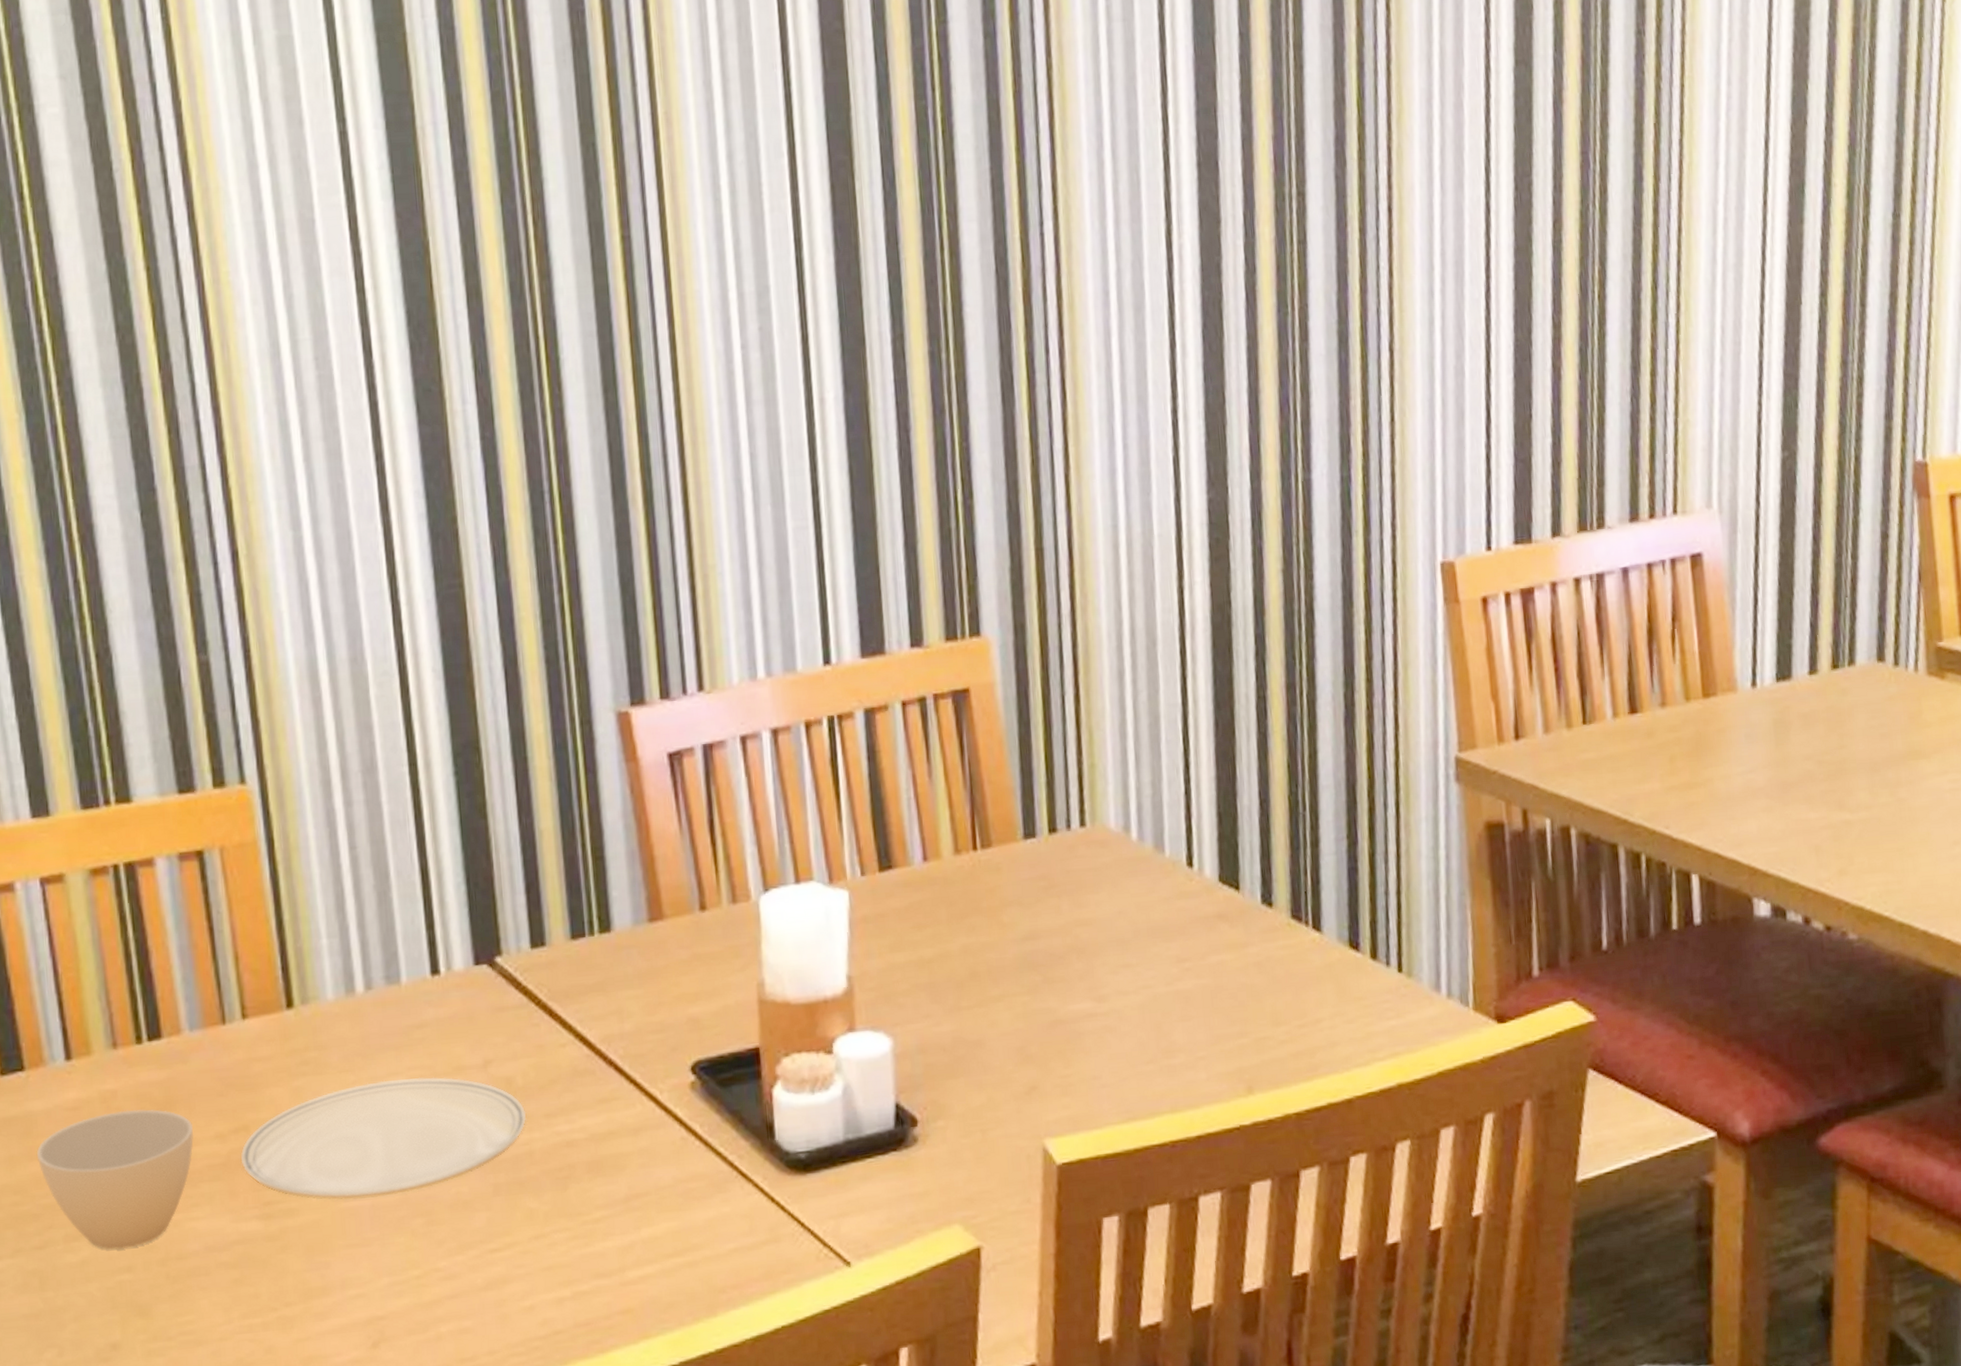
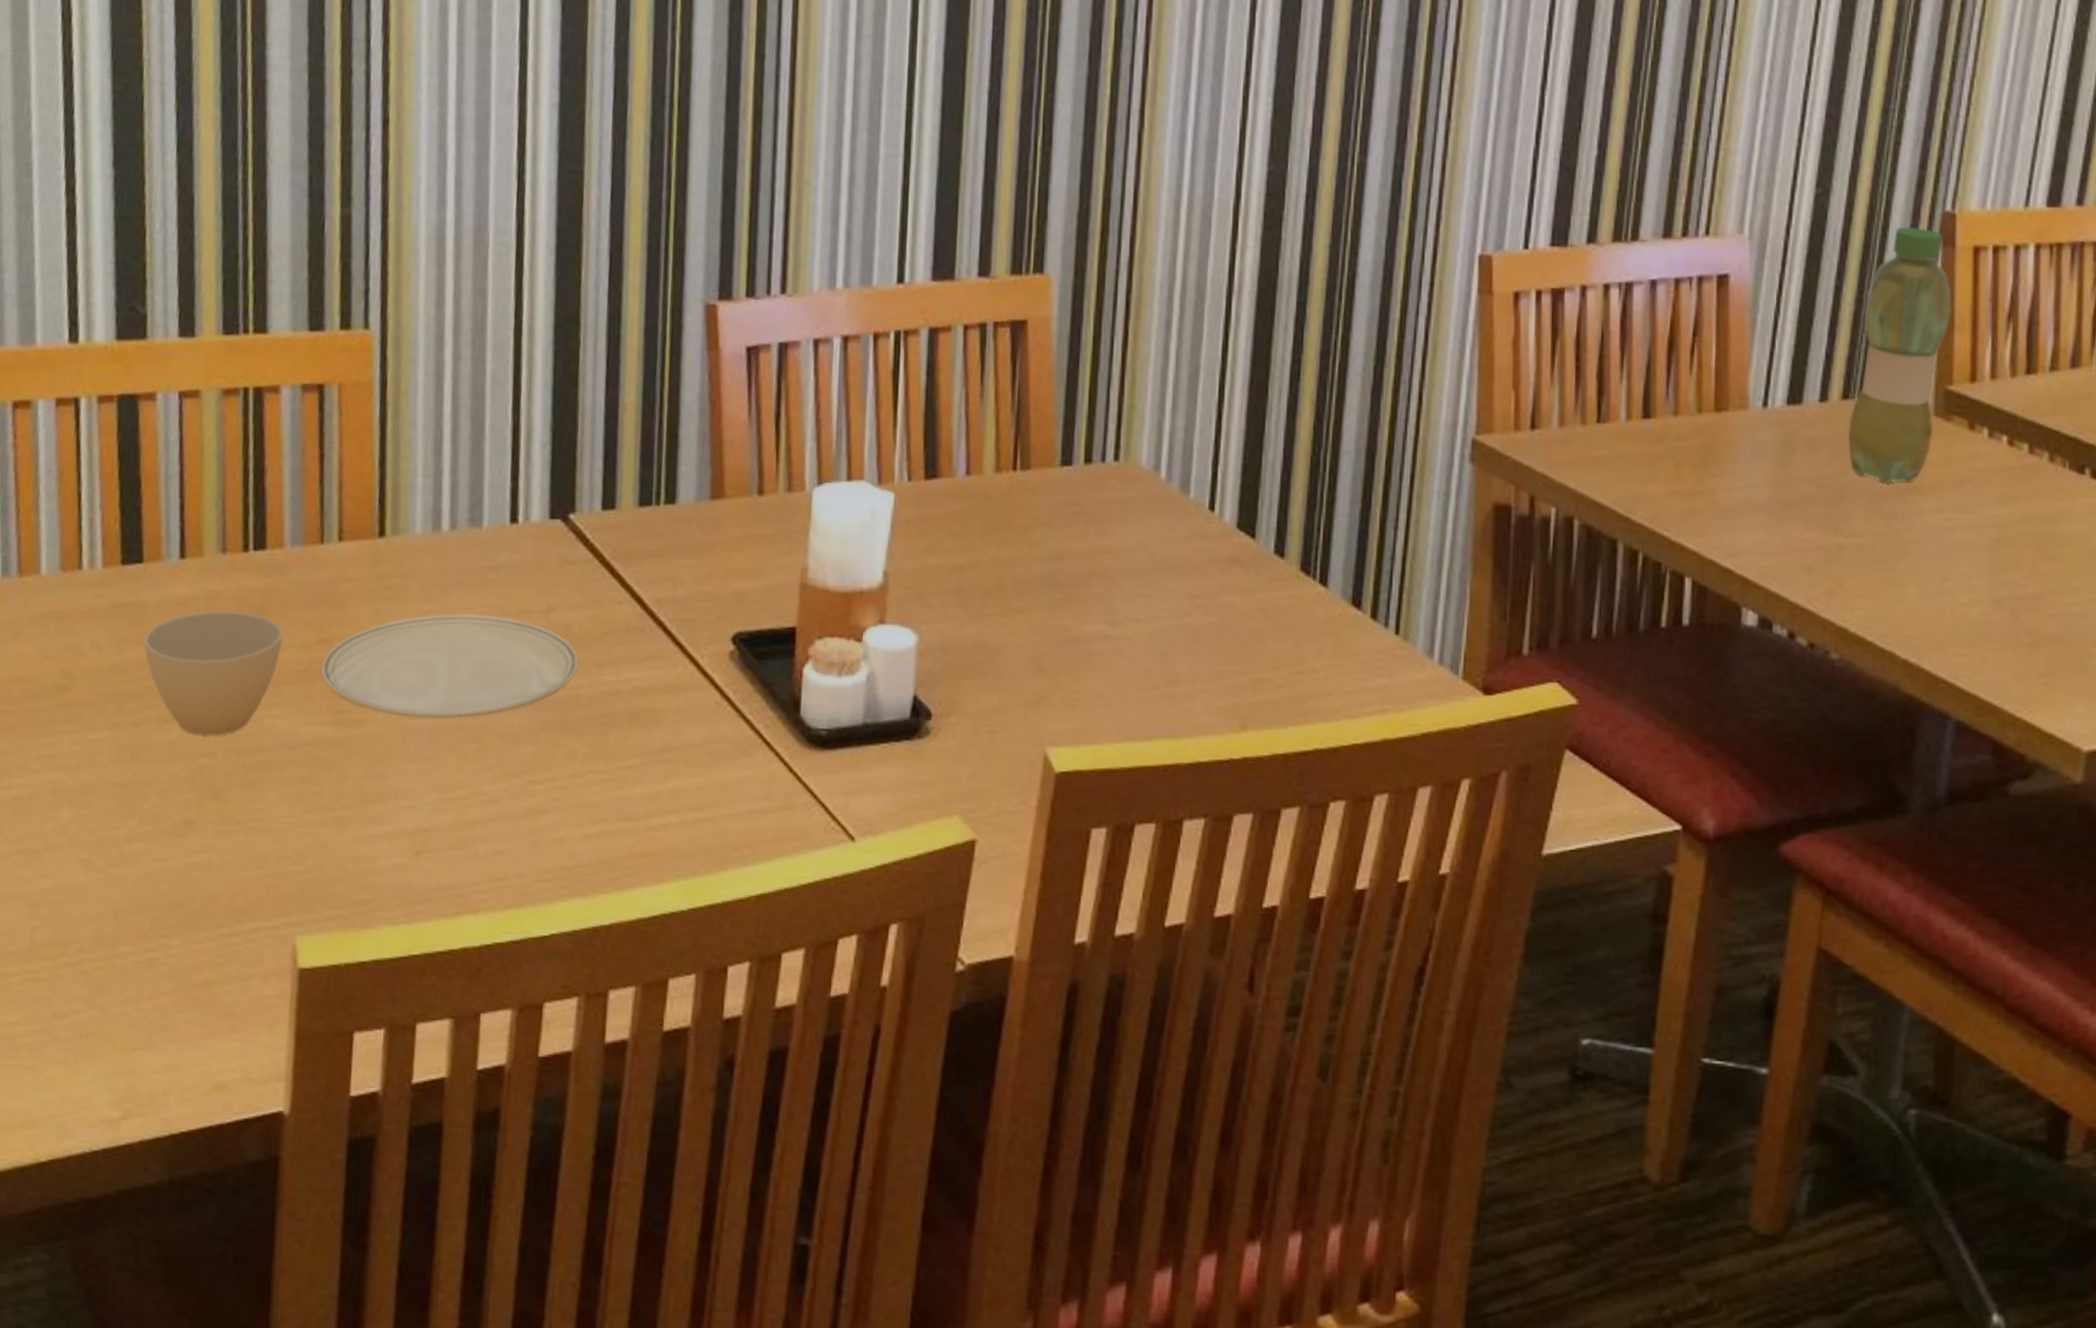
water bottle: none [1841,481,1934,751] -> present [1848,226,1952,483]

